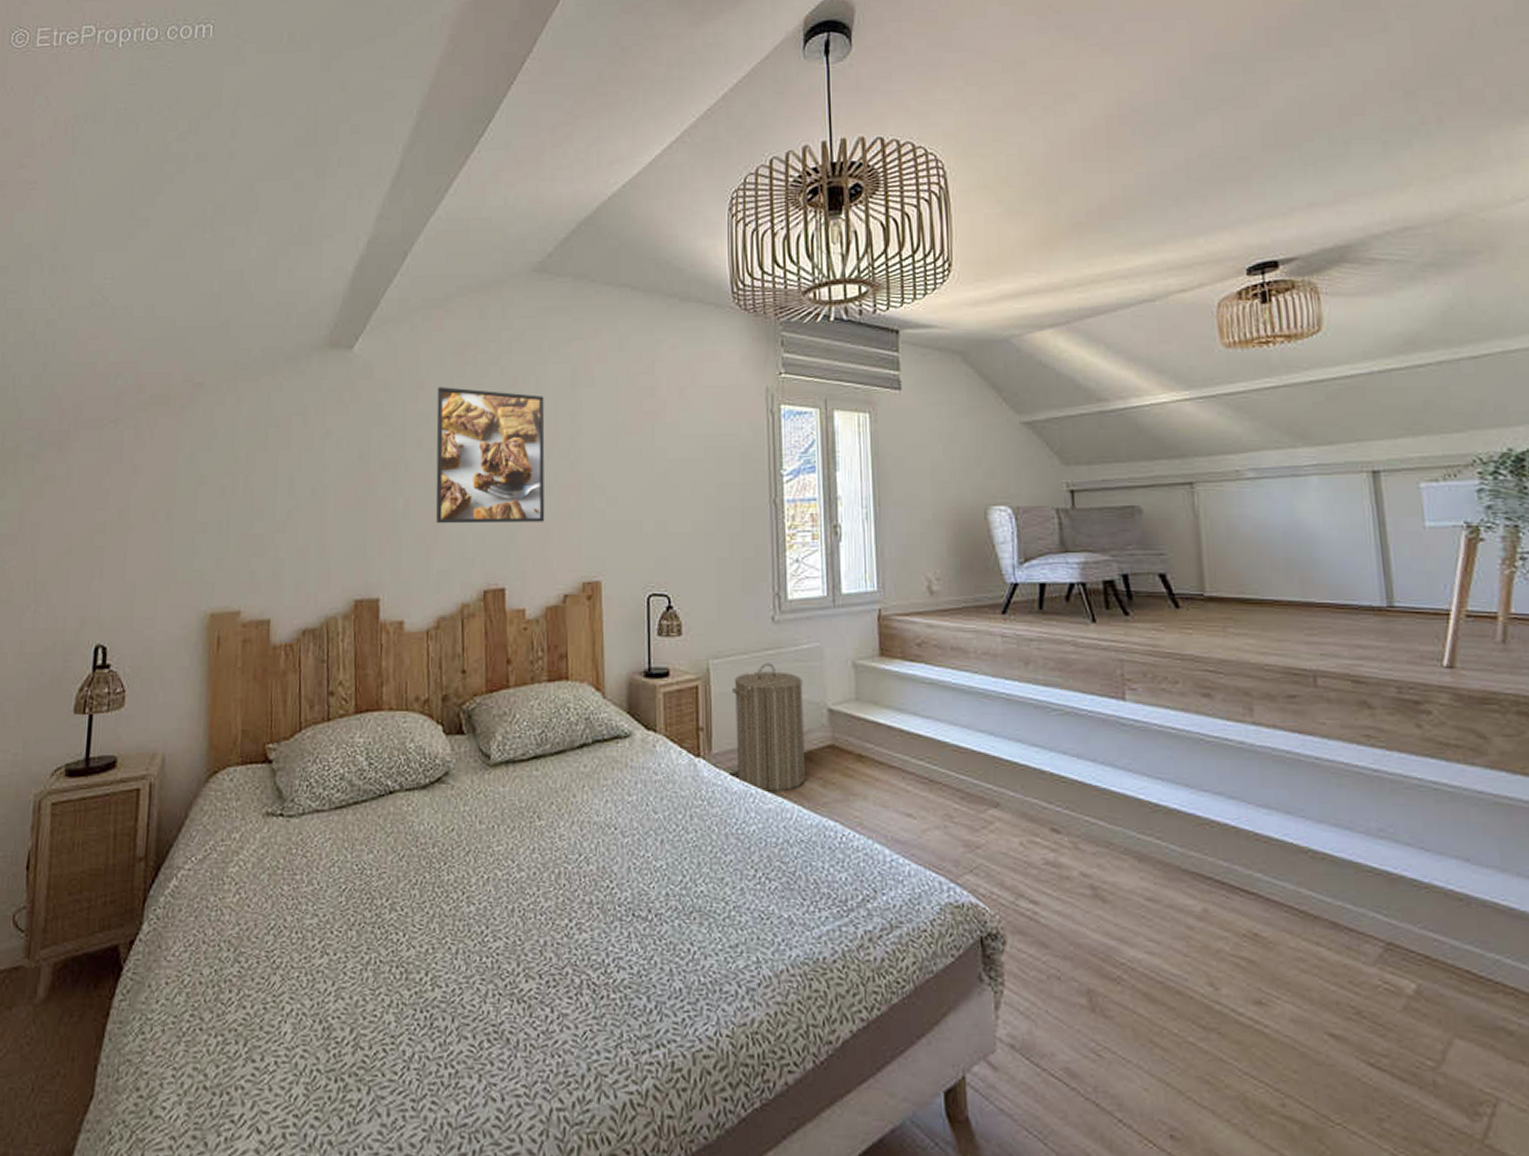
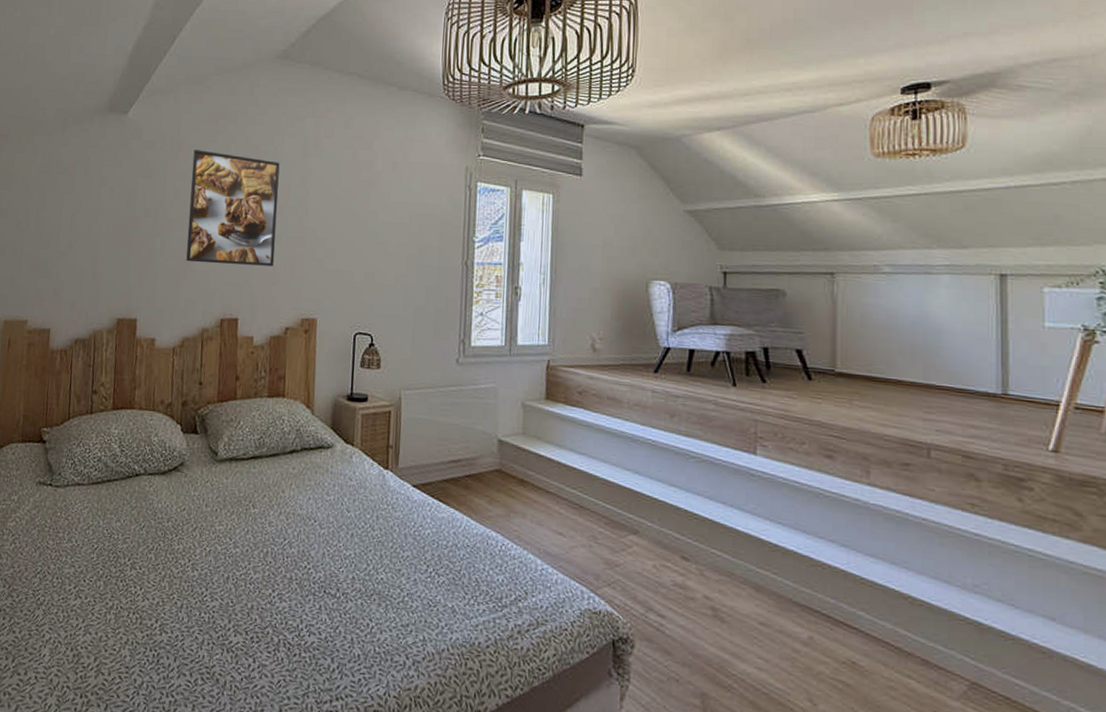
laundry hamper: present [732,663,806,792] -> none [418,397,479,504]

